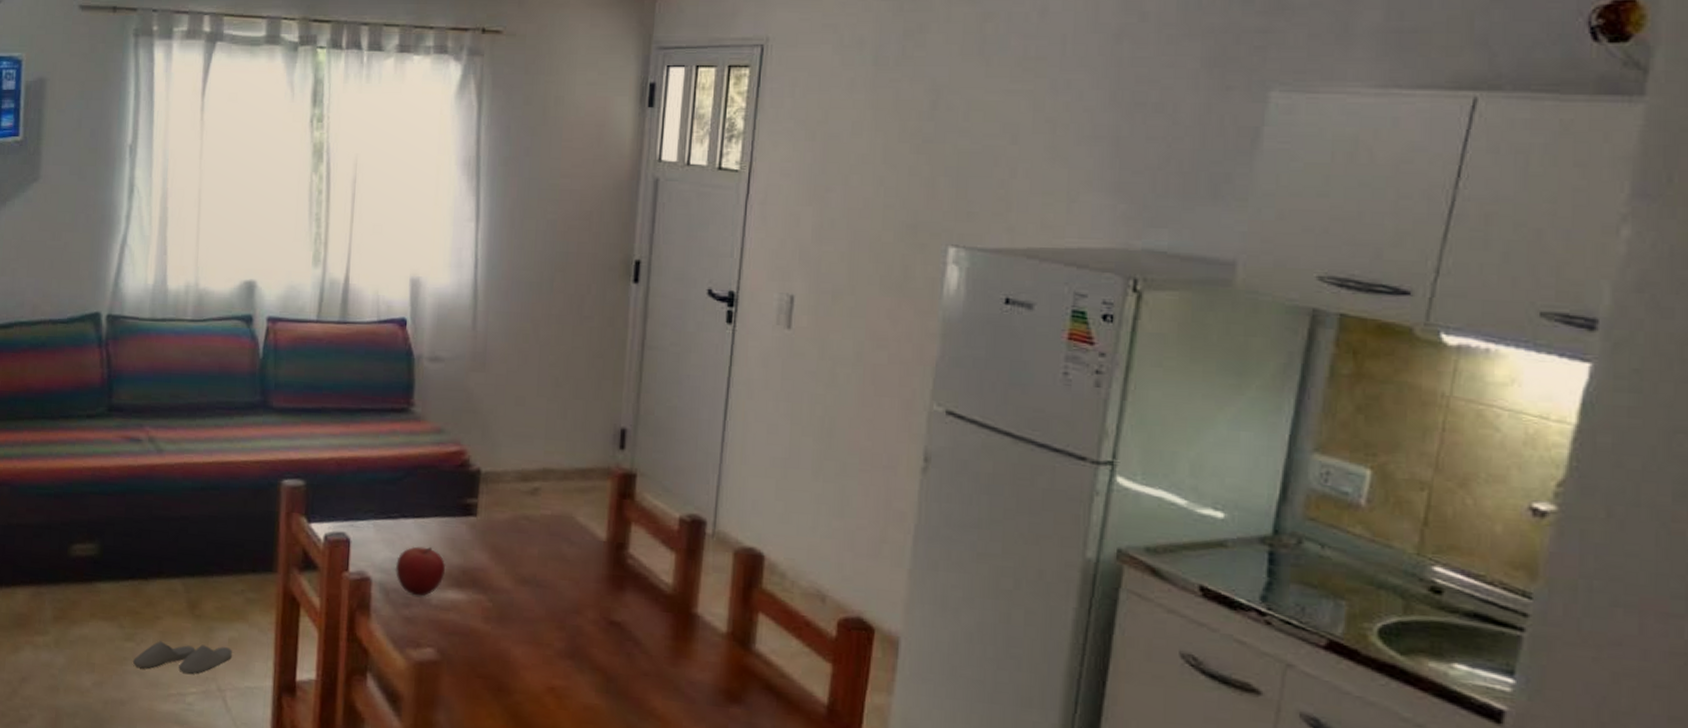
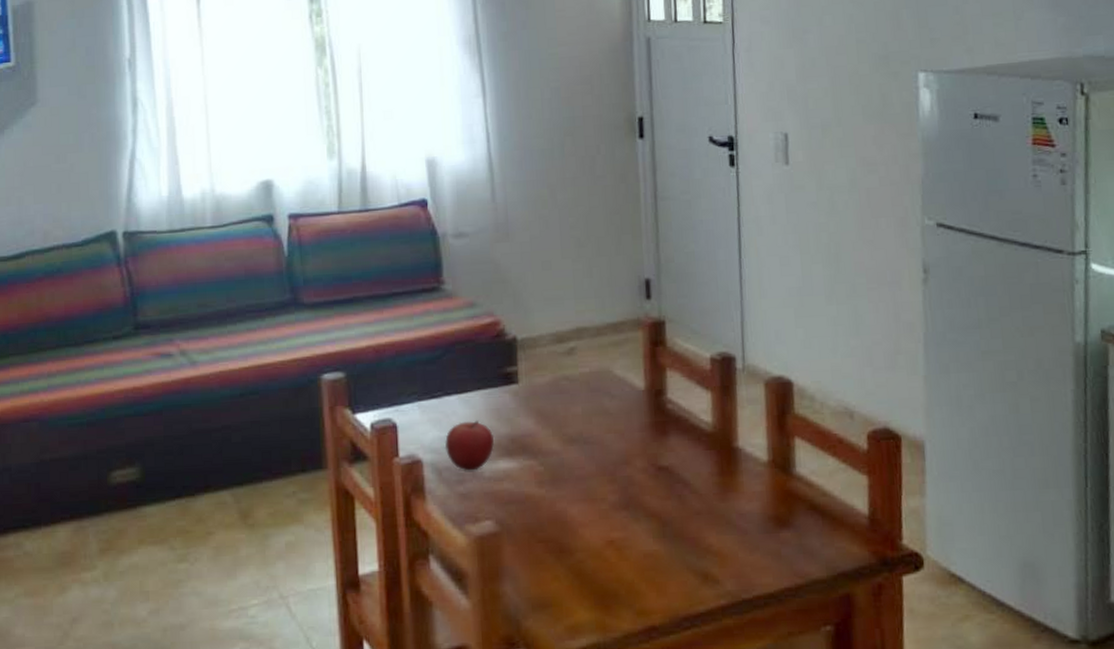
slippers: present [132,641,232,674] -> none [188,552,291,588]

